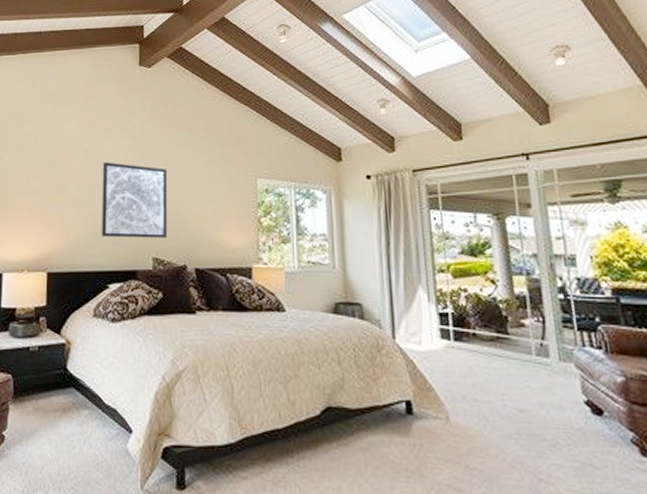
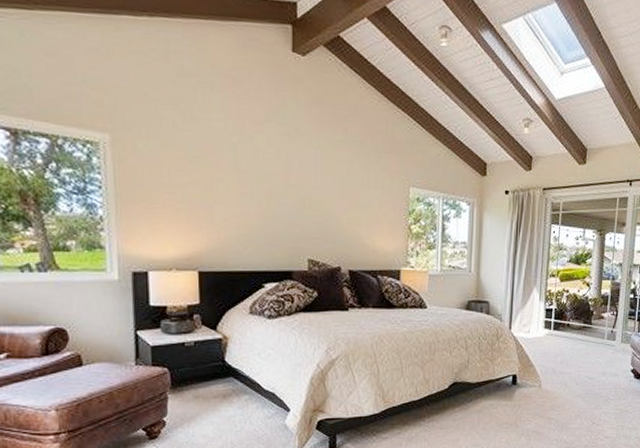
wall art: present [101,161,168,238] -> none [253,158,323,241]

